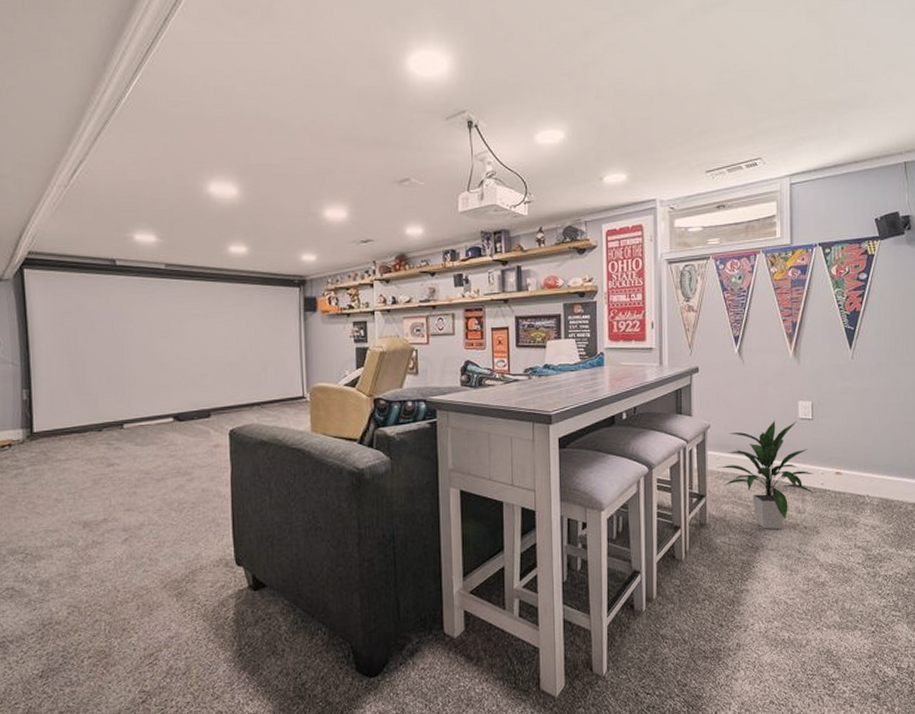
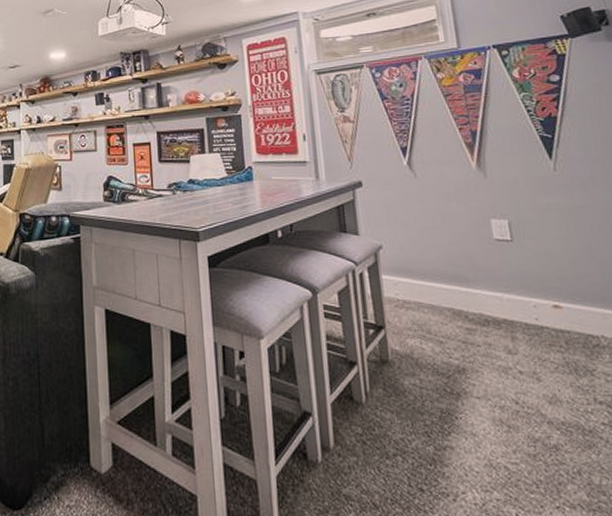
indoor plant: present [718,420,815,530] -> none [397,241,528,373]

